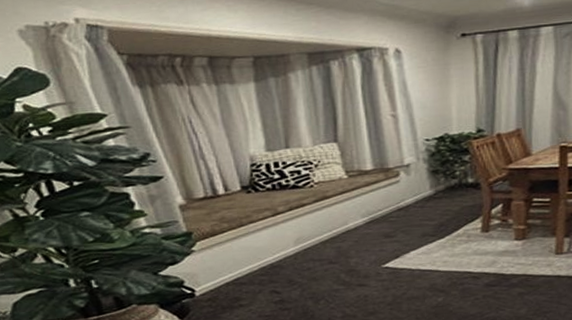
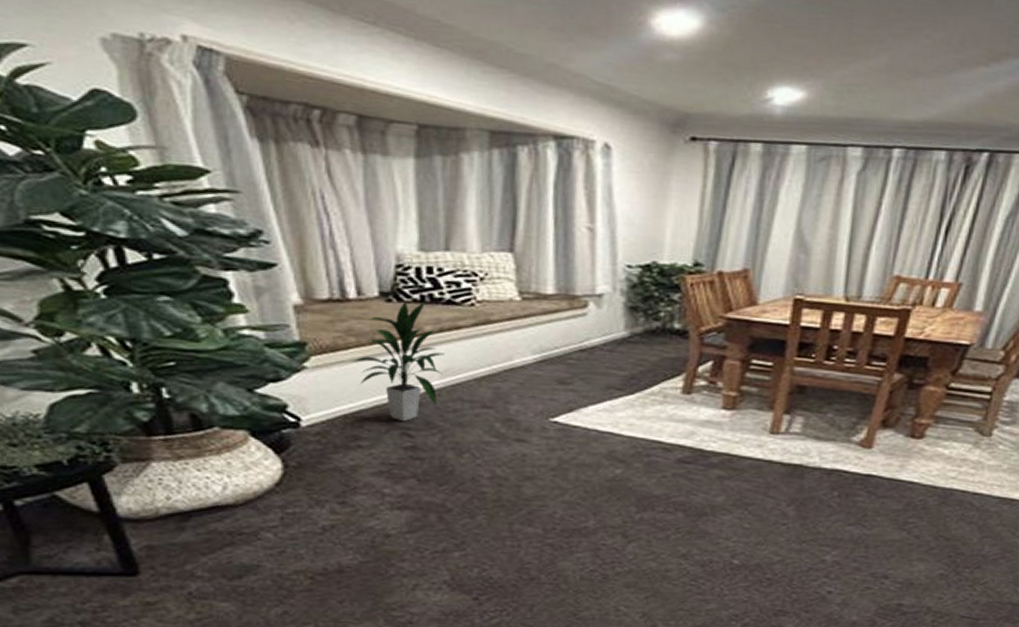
indoor plant: none [225,187,296,282] -> present [349,300,444,421]

